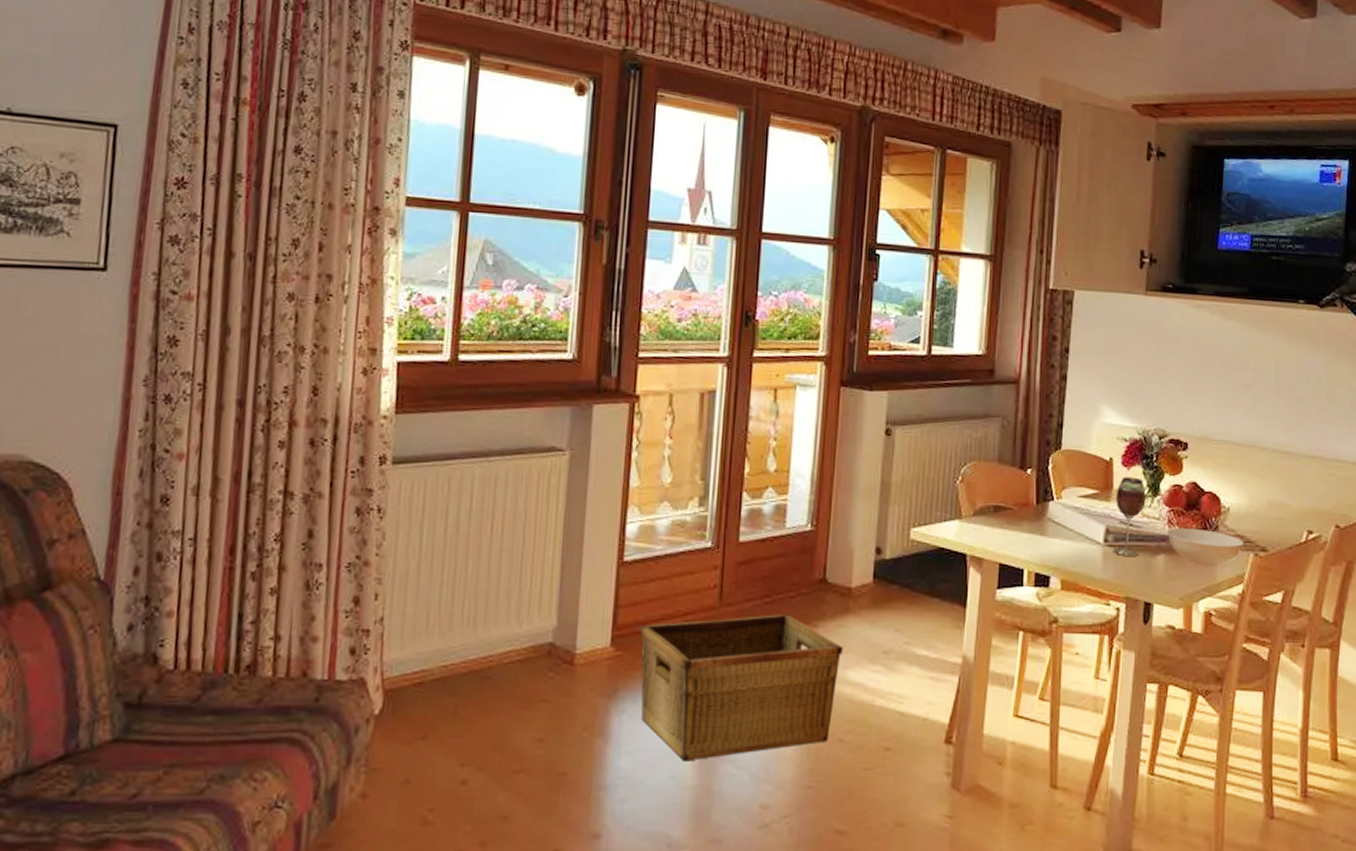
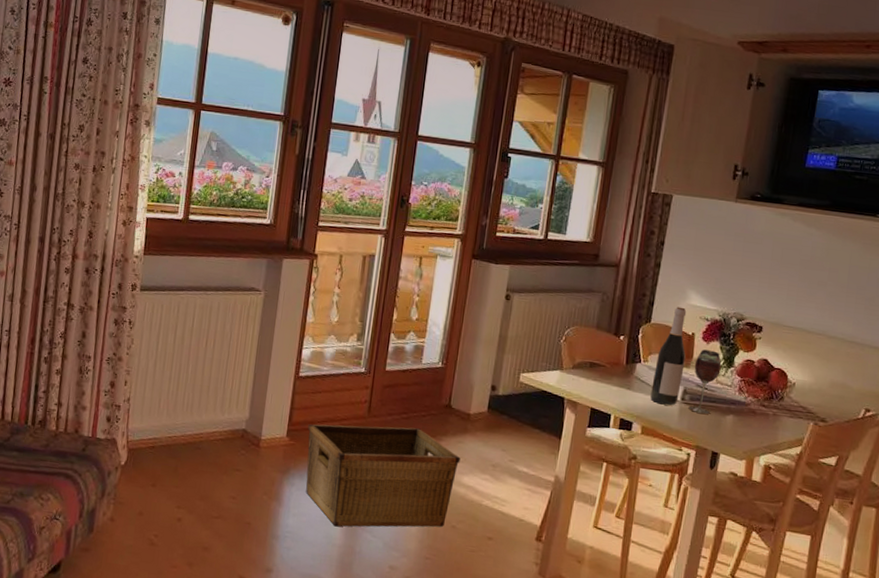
wine bottle: none [1068,427,1105,550] -> present [650,306,687,406]
bowl: present [1167,527,1244,566] -> none [737,394,806,429]

